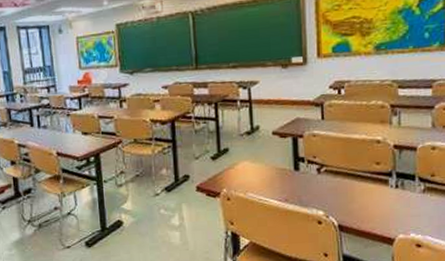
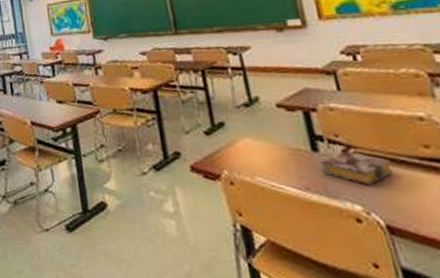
book: none [299,168,350,196] -> present [320,150,393,186]

